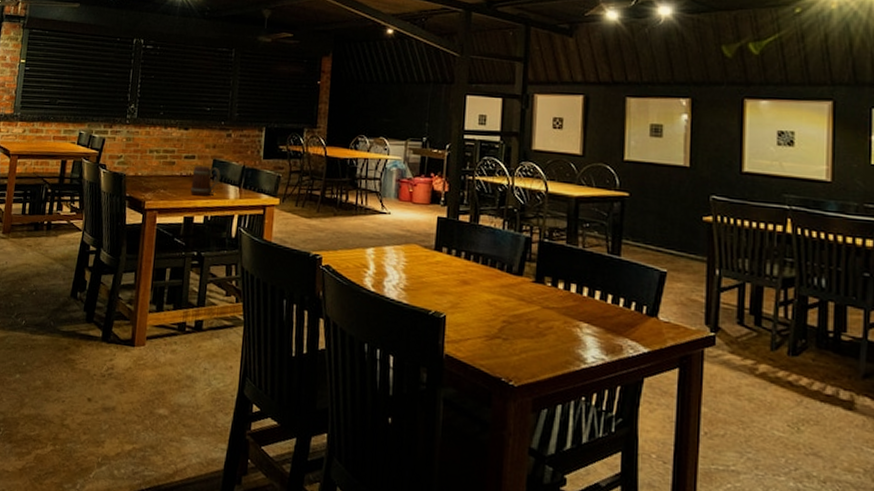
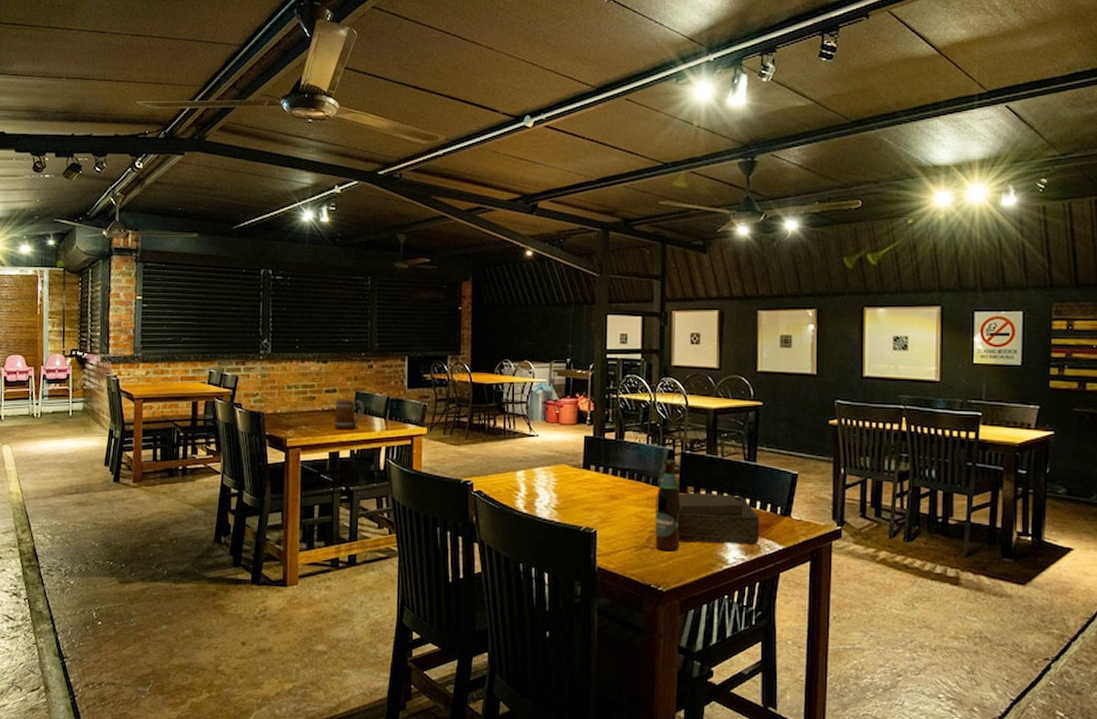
bottle: none [507,247,537,345] -> present [655,460,681,552]
napkin holder: none [509,283,624,345] -> present [656,492,760,545]

